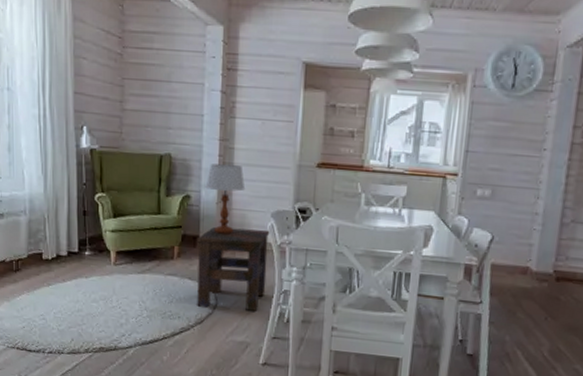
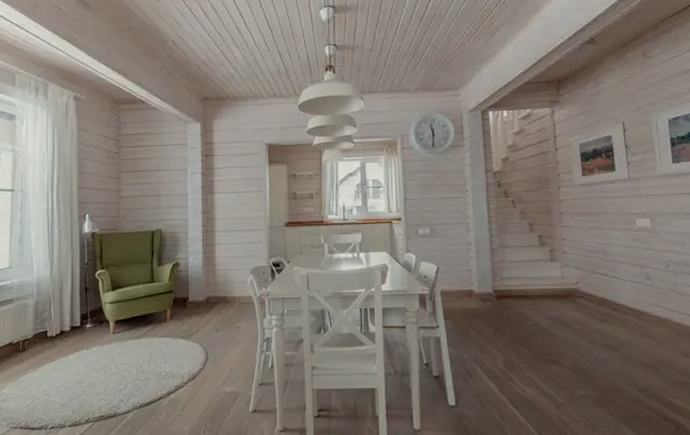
side table: present [196,227,270,311] -> none [186,286,250,363]
table lamp: present [205,164,246,235] -> none [192,232,226,294]

